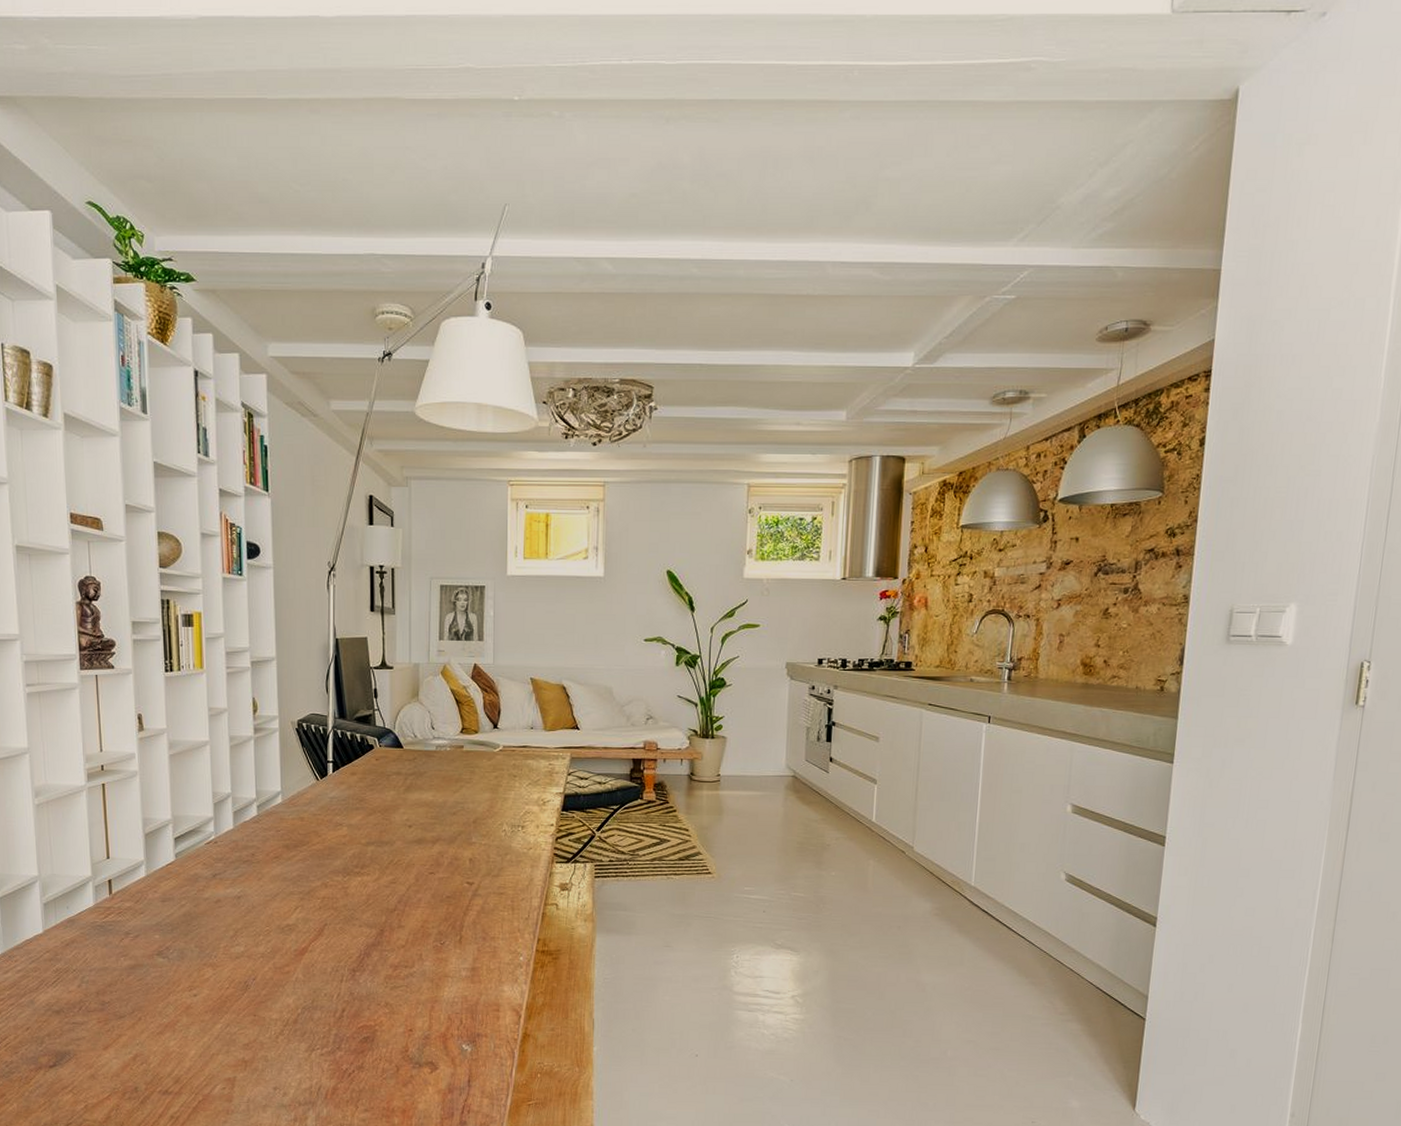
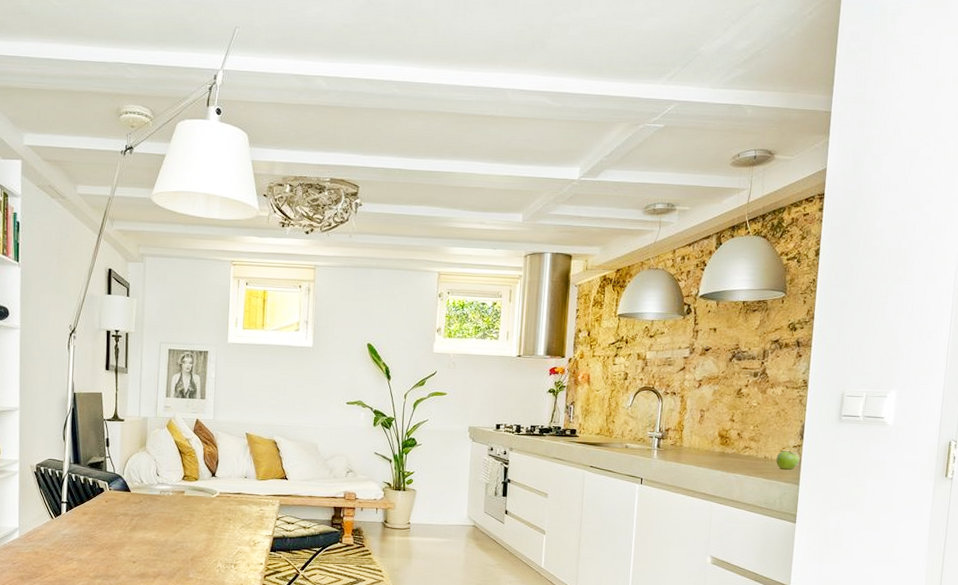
fruit: none [1150,678,1179,701] -> present [776,450,800,470]

